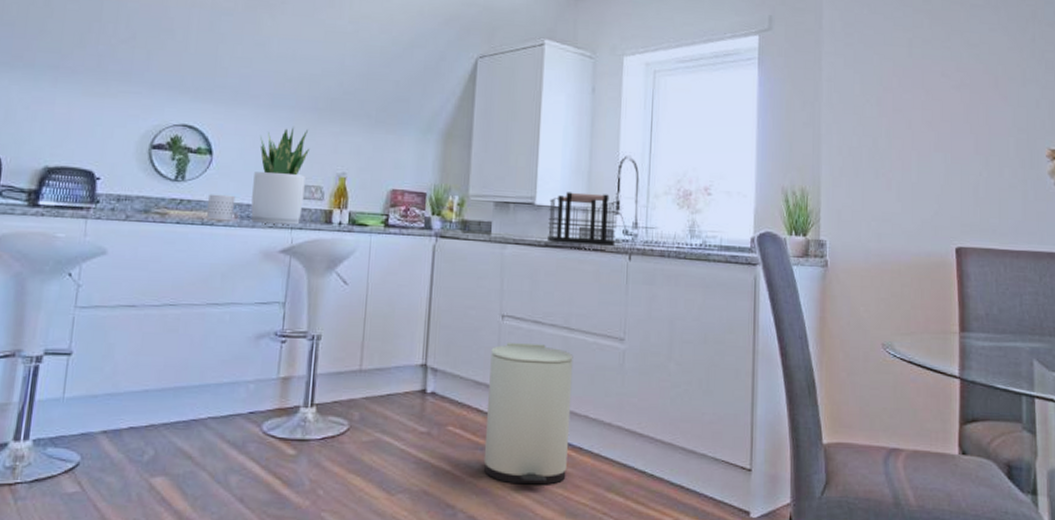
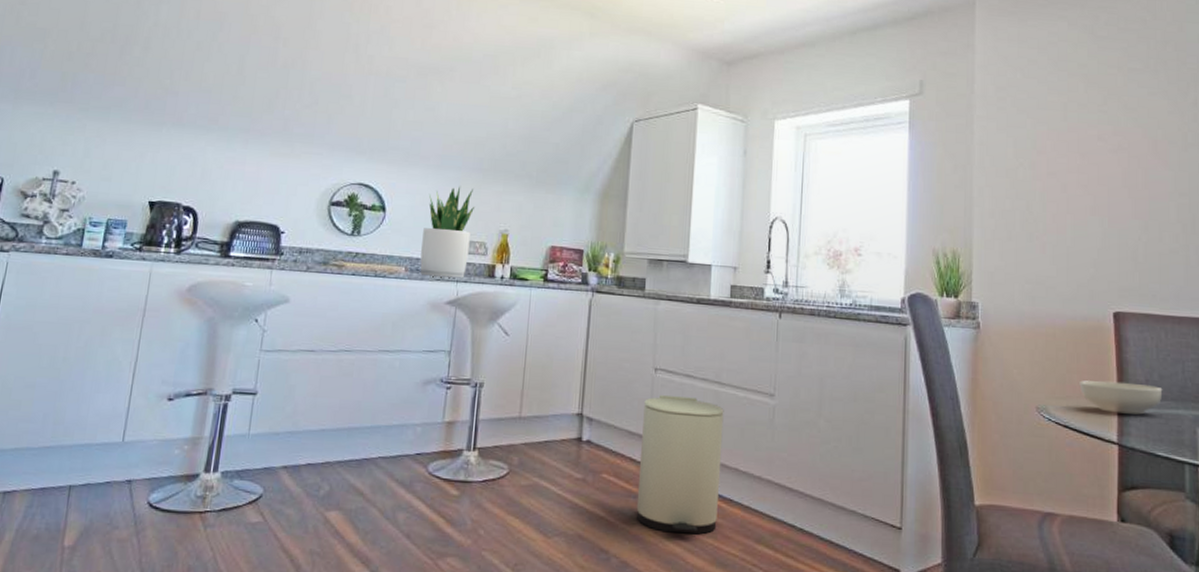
mug: present [207,194,236,221] -> none [380,248,406,274]
dish rack: present [547,192,617,247] -> none [699,250,768,305]
bowl: none [923,316,1002,348] -> present [1079,380,1163,415]

